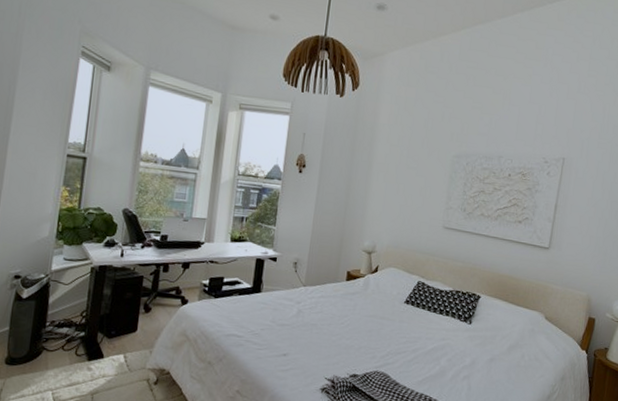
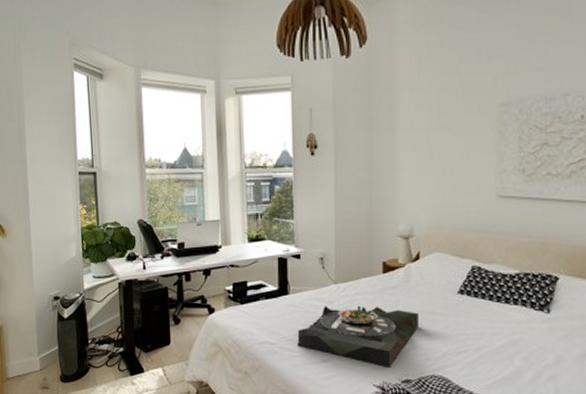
serving tray: none [262,305,371,363] -> present [297,305,418,367]

